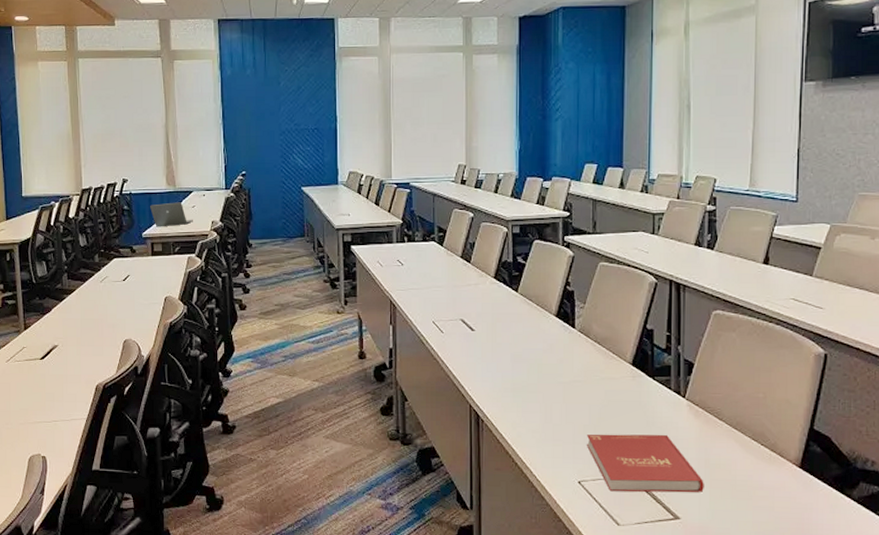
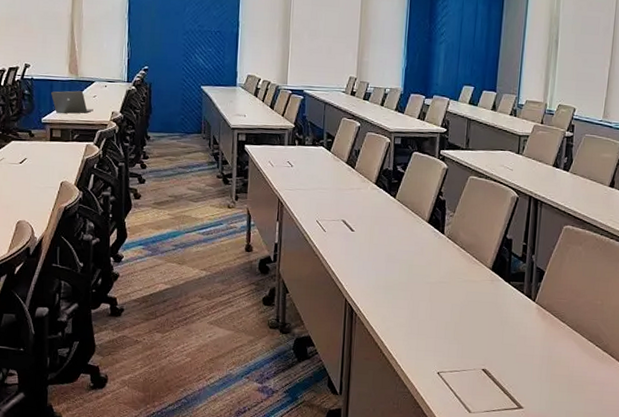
book: present [587,434,704,493] -> none [447,330,546,386]

